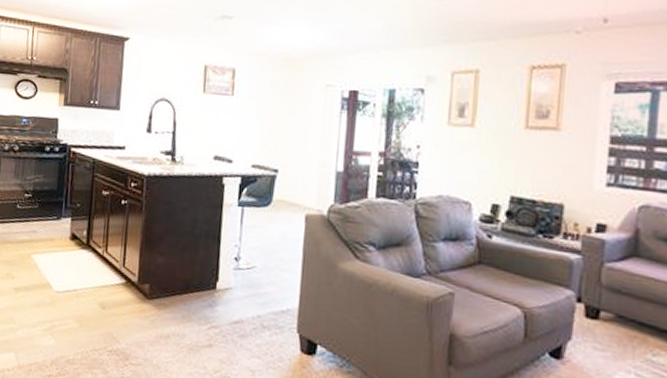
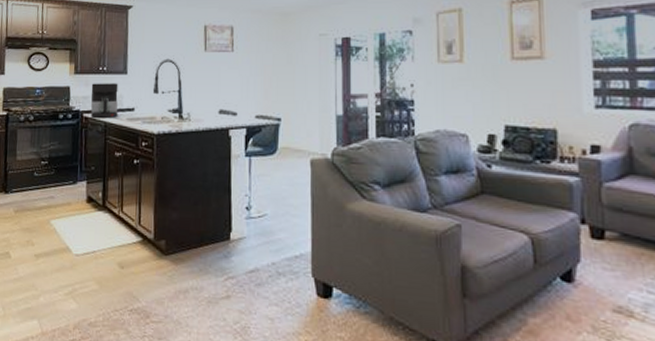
coffee maker: none [79,117,110,155] -> present [91,83,118,119]

